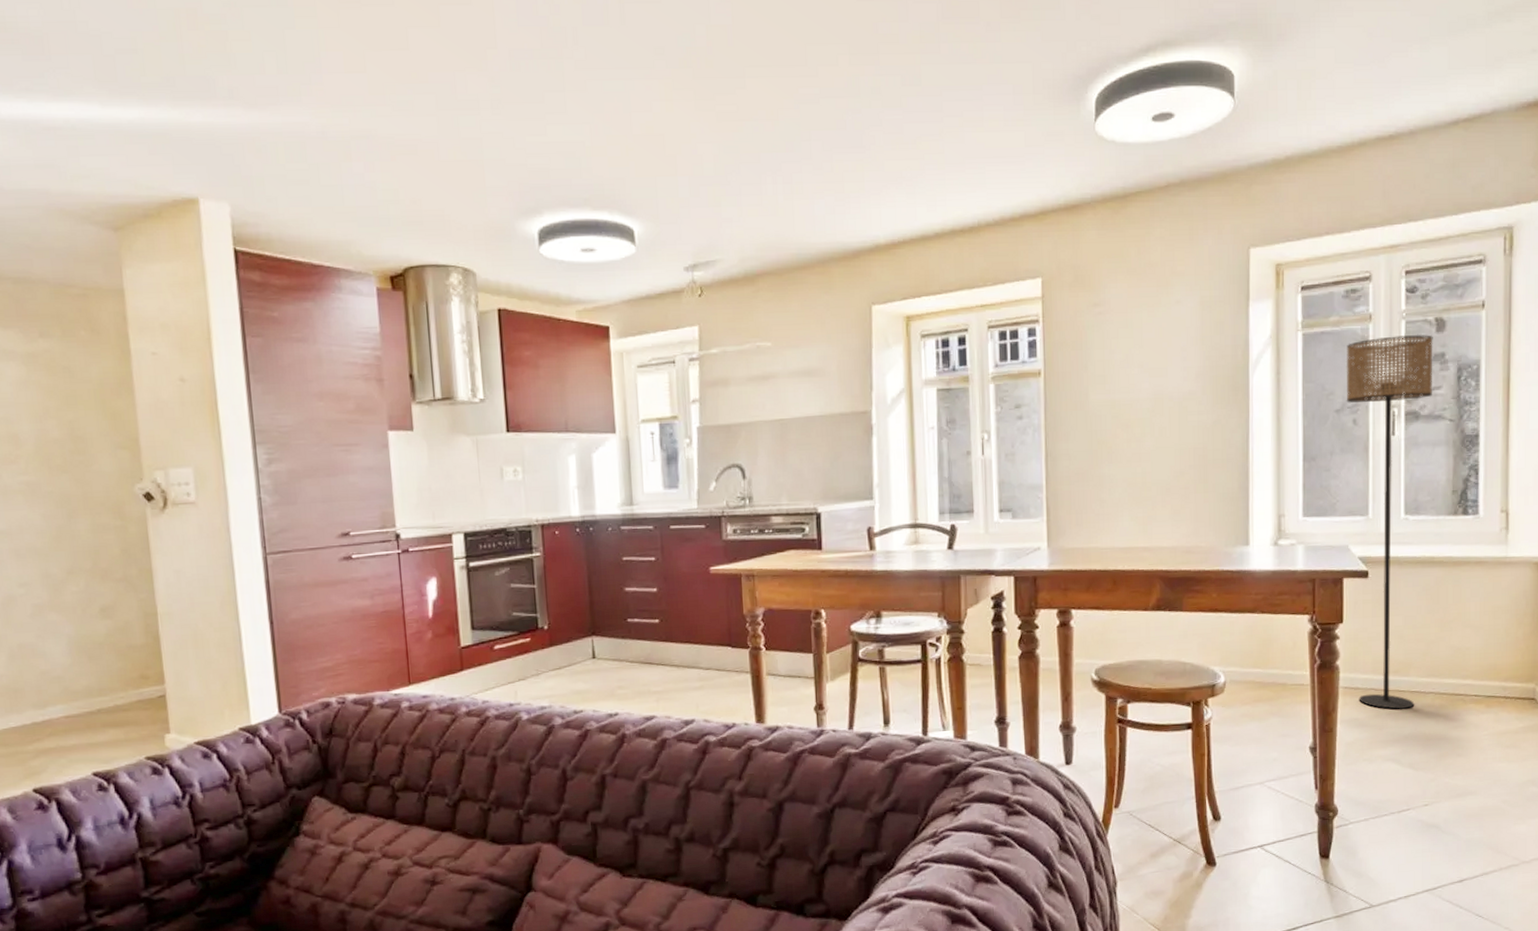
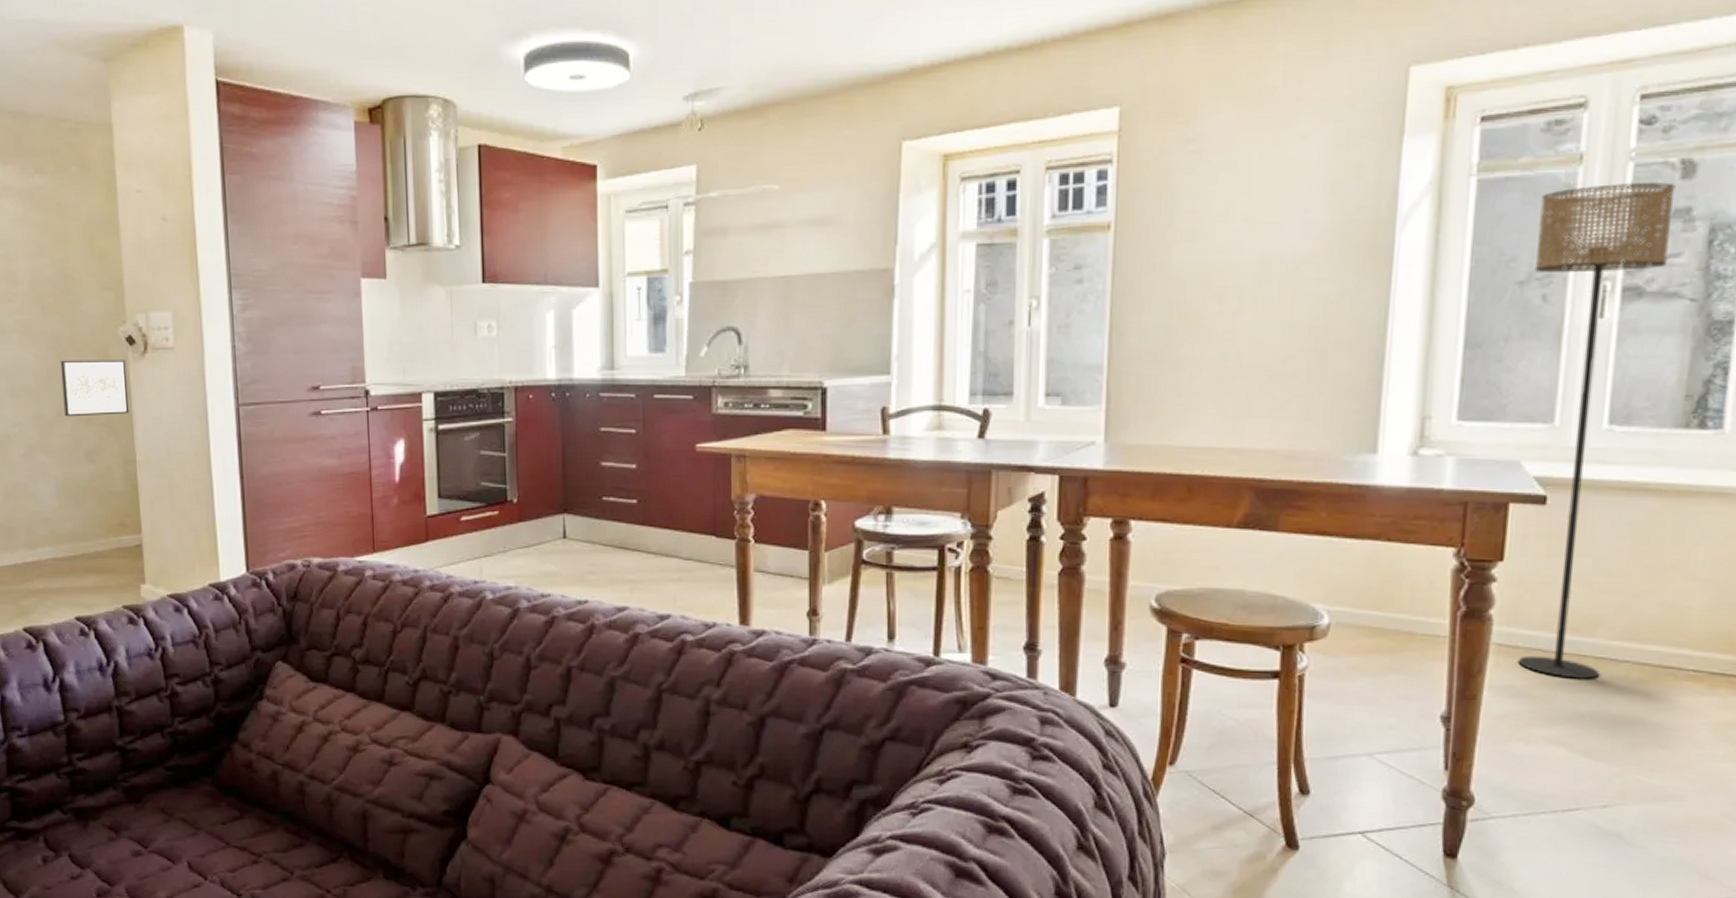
wall art: none [70,515,149,575] -> present [60,359,129,417]

